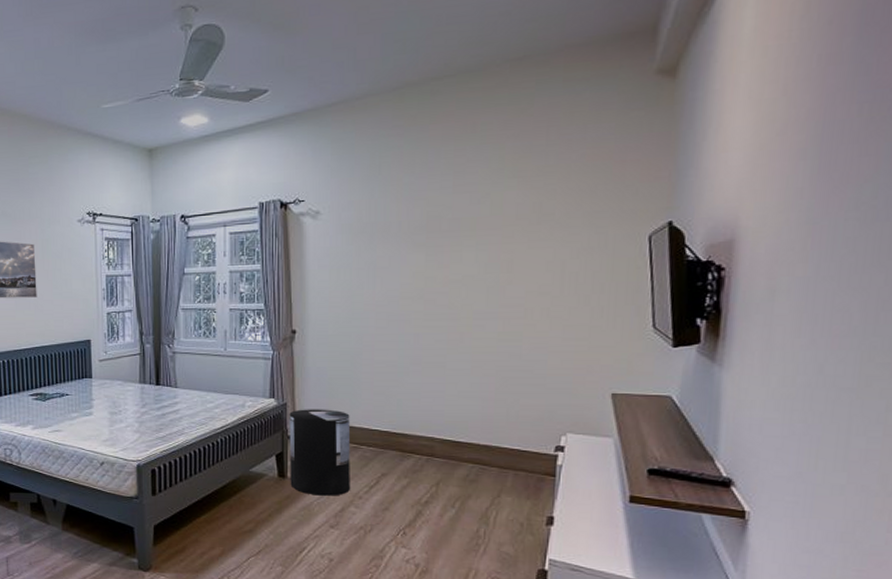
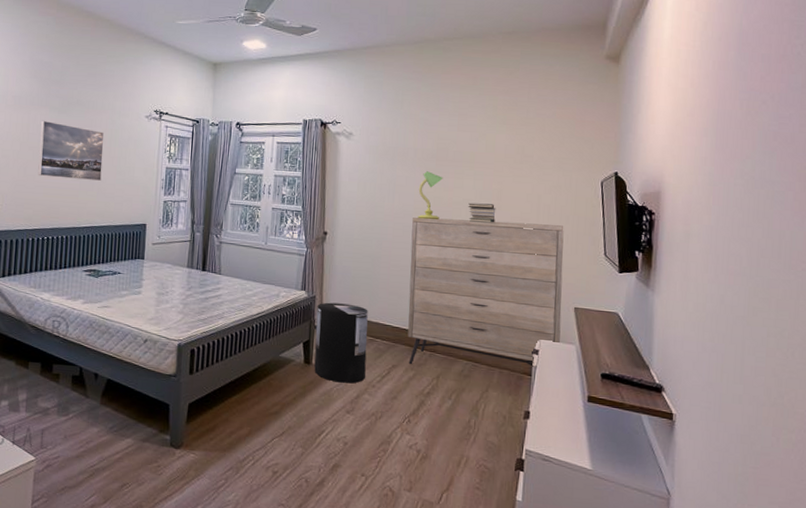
dresser: none [398,296,598,472] -> present [408,218,564,367]
table lamp: none [405,247,436,305] -> present [418,171,443,220]
book stack: none [469,278,506,302] -> present [468,202,496,223]

